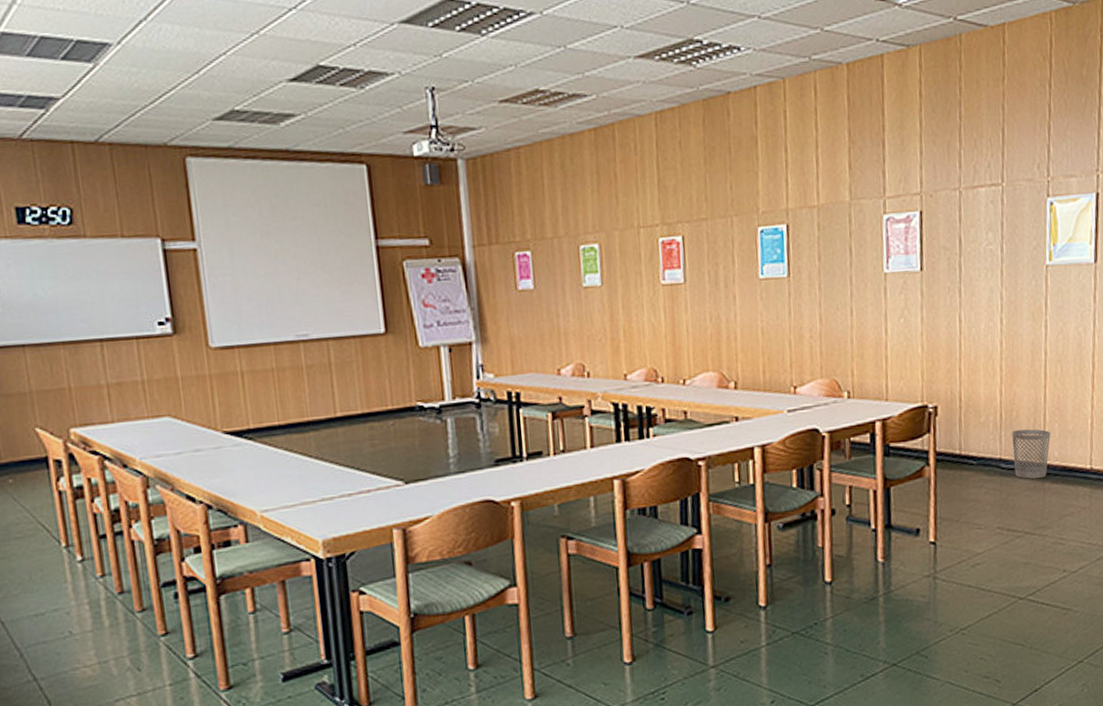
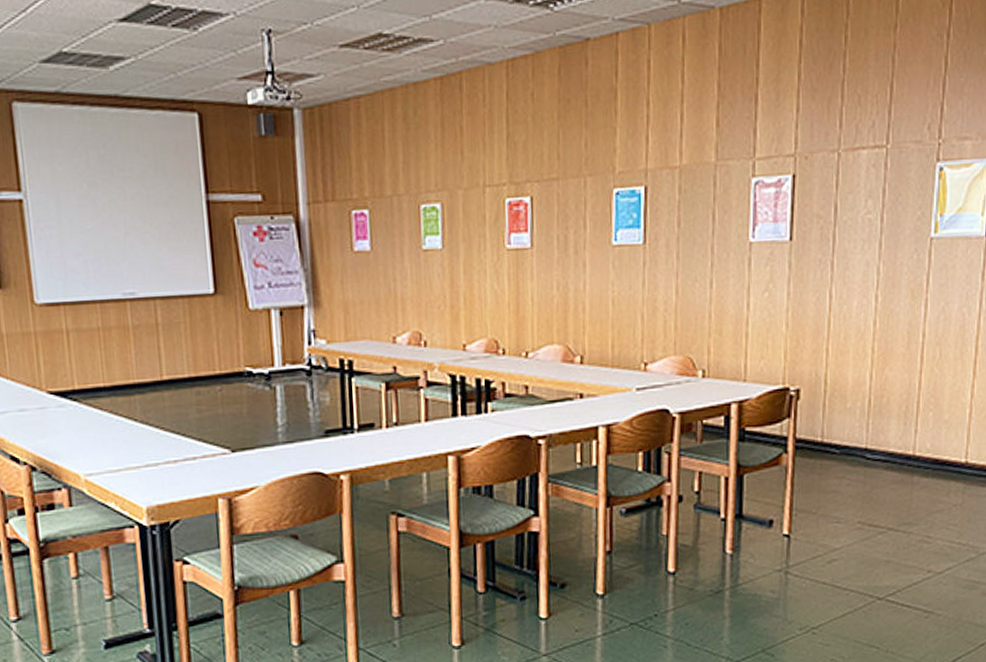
wastebasket: present [1012,429,1051,479] -> none [880,417,924,471]

